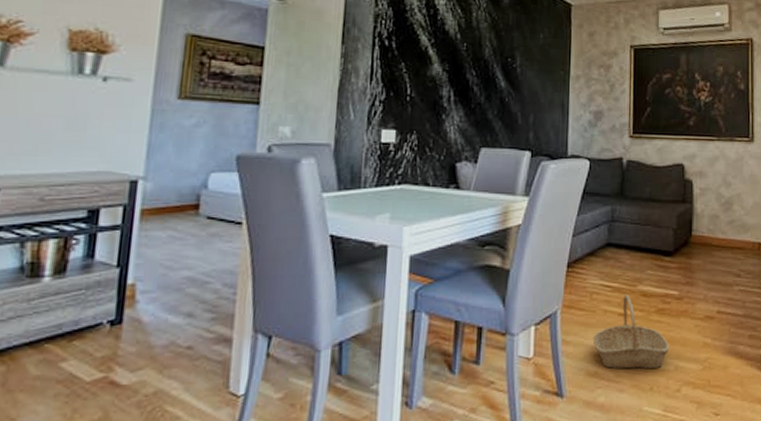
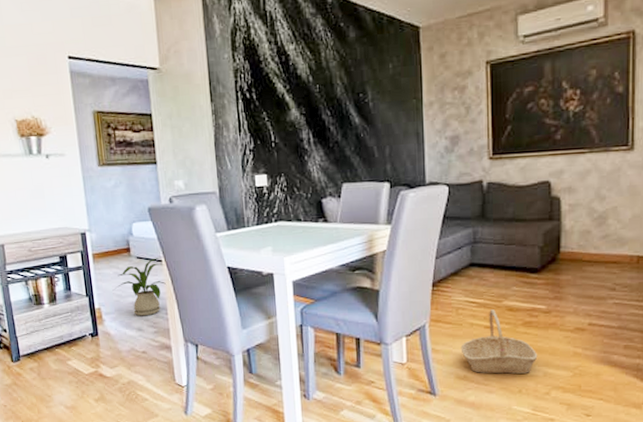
house plant: none [162,218,244,297] -> present [113,257,166,316]

